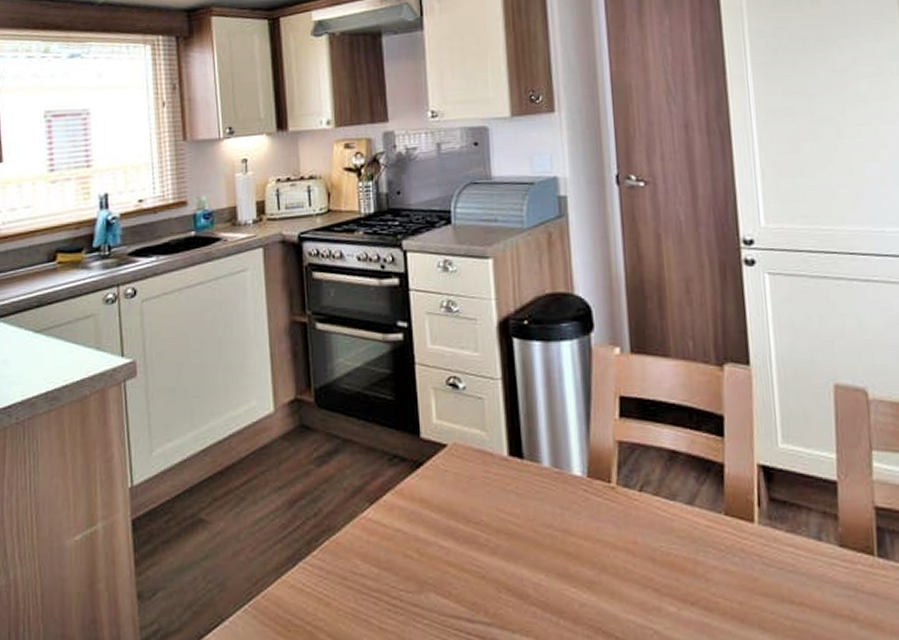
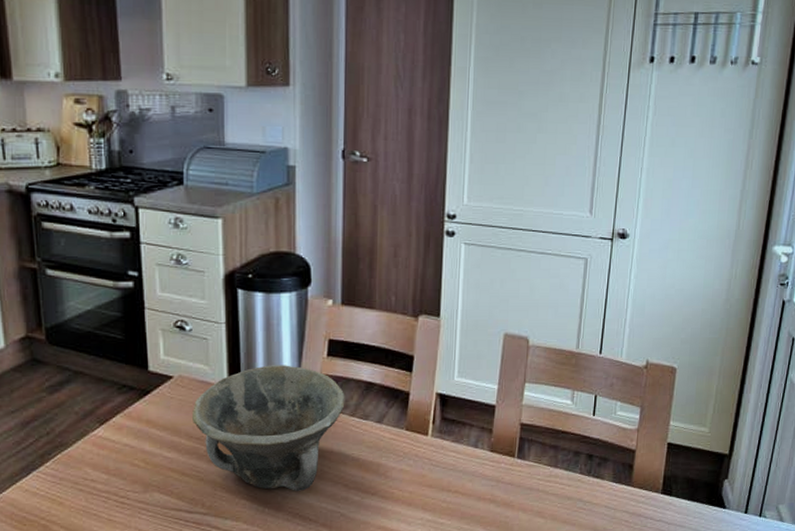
bowl: none [470,429,646,597] -> present [193,365,345,491]

